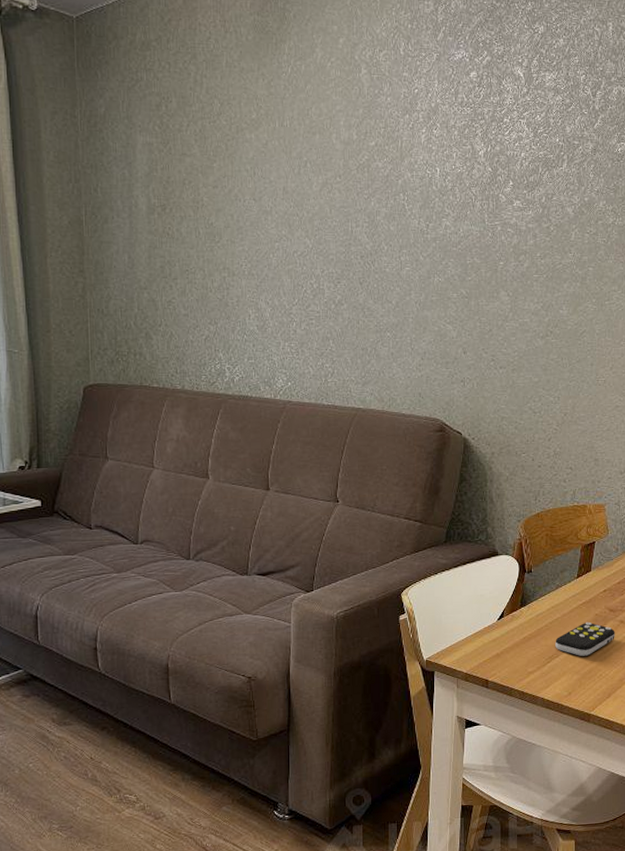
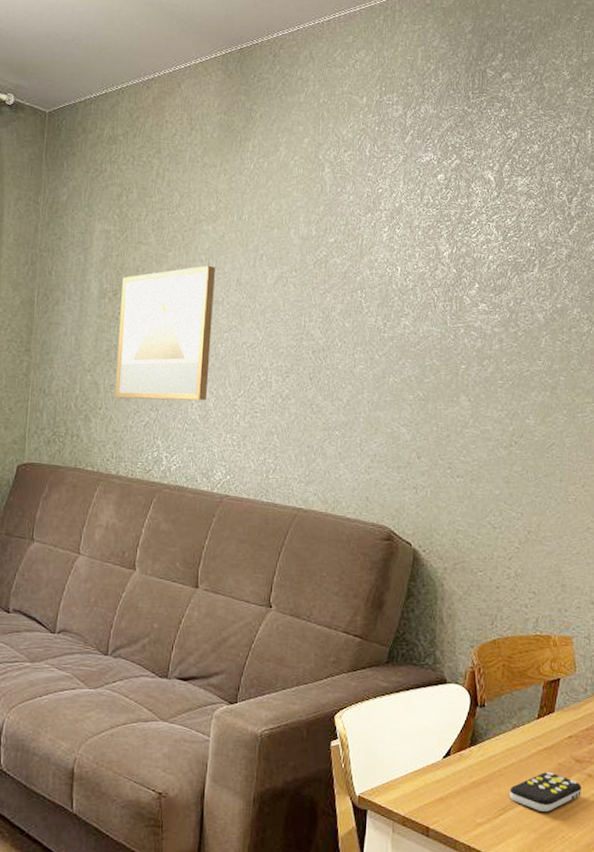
wall art: none [170,175,263,314] -> present [115,265,215,401]

